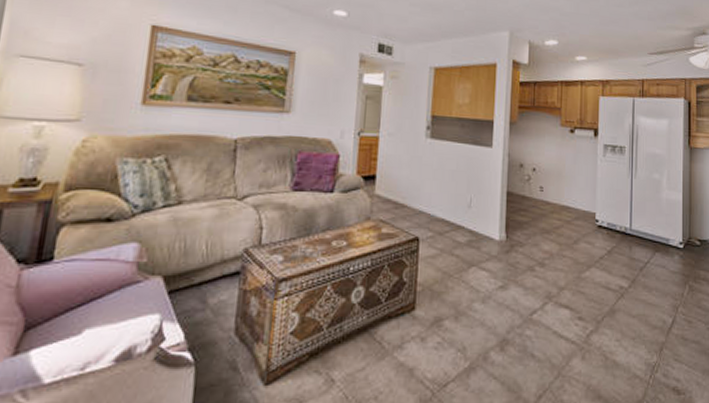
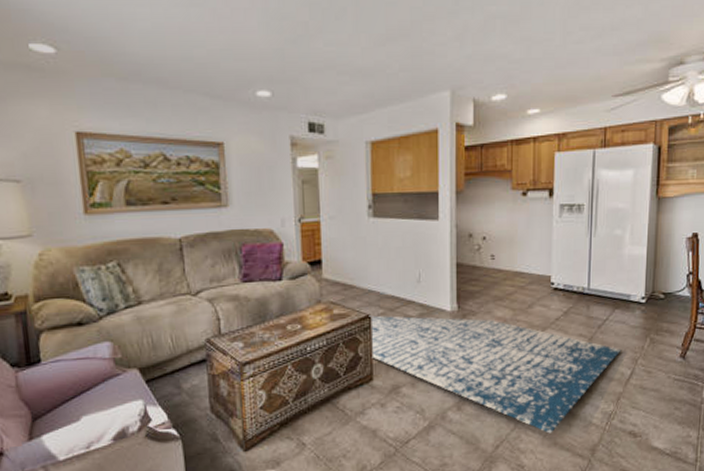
rug: none [416,238,663,385] -> present [369,315,622,434]

